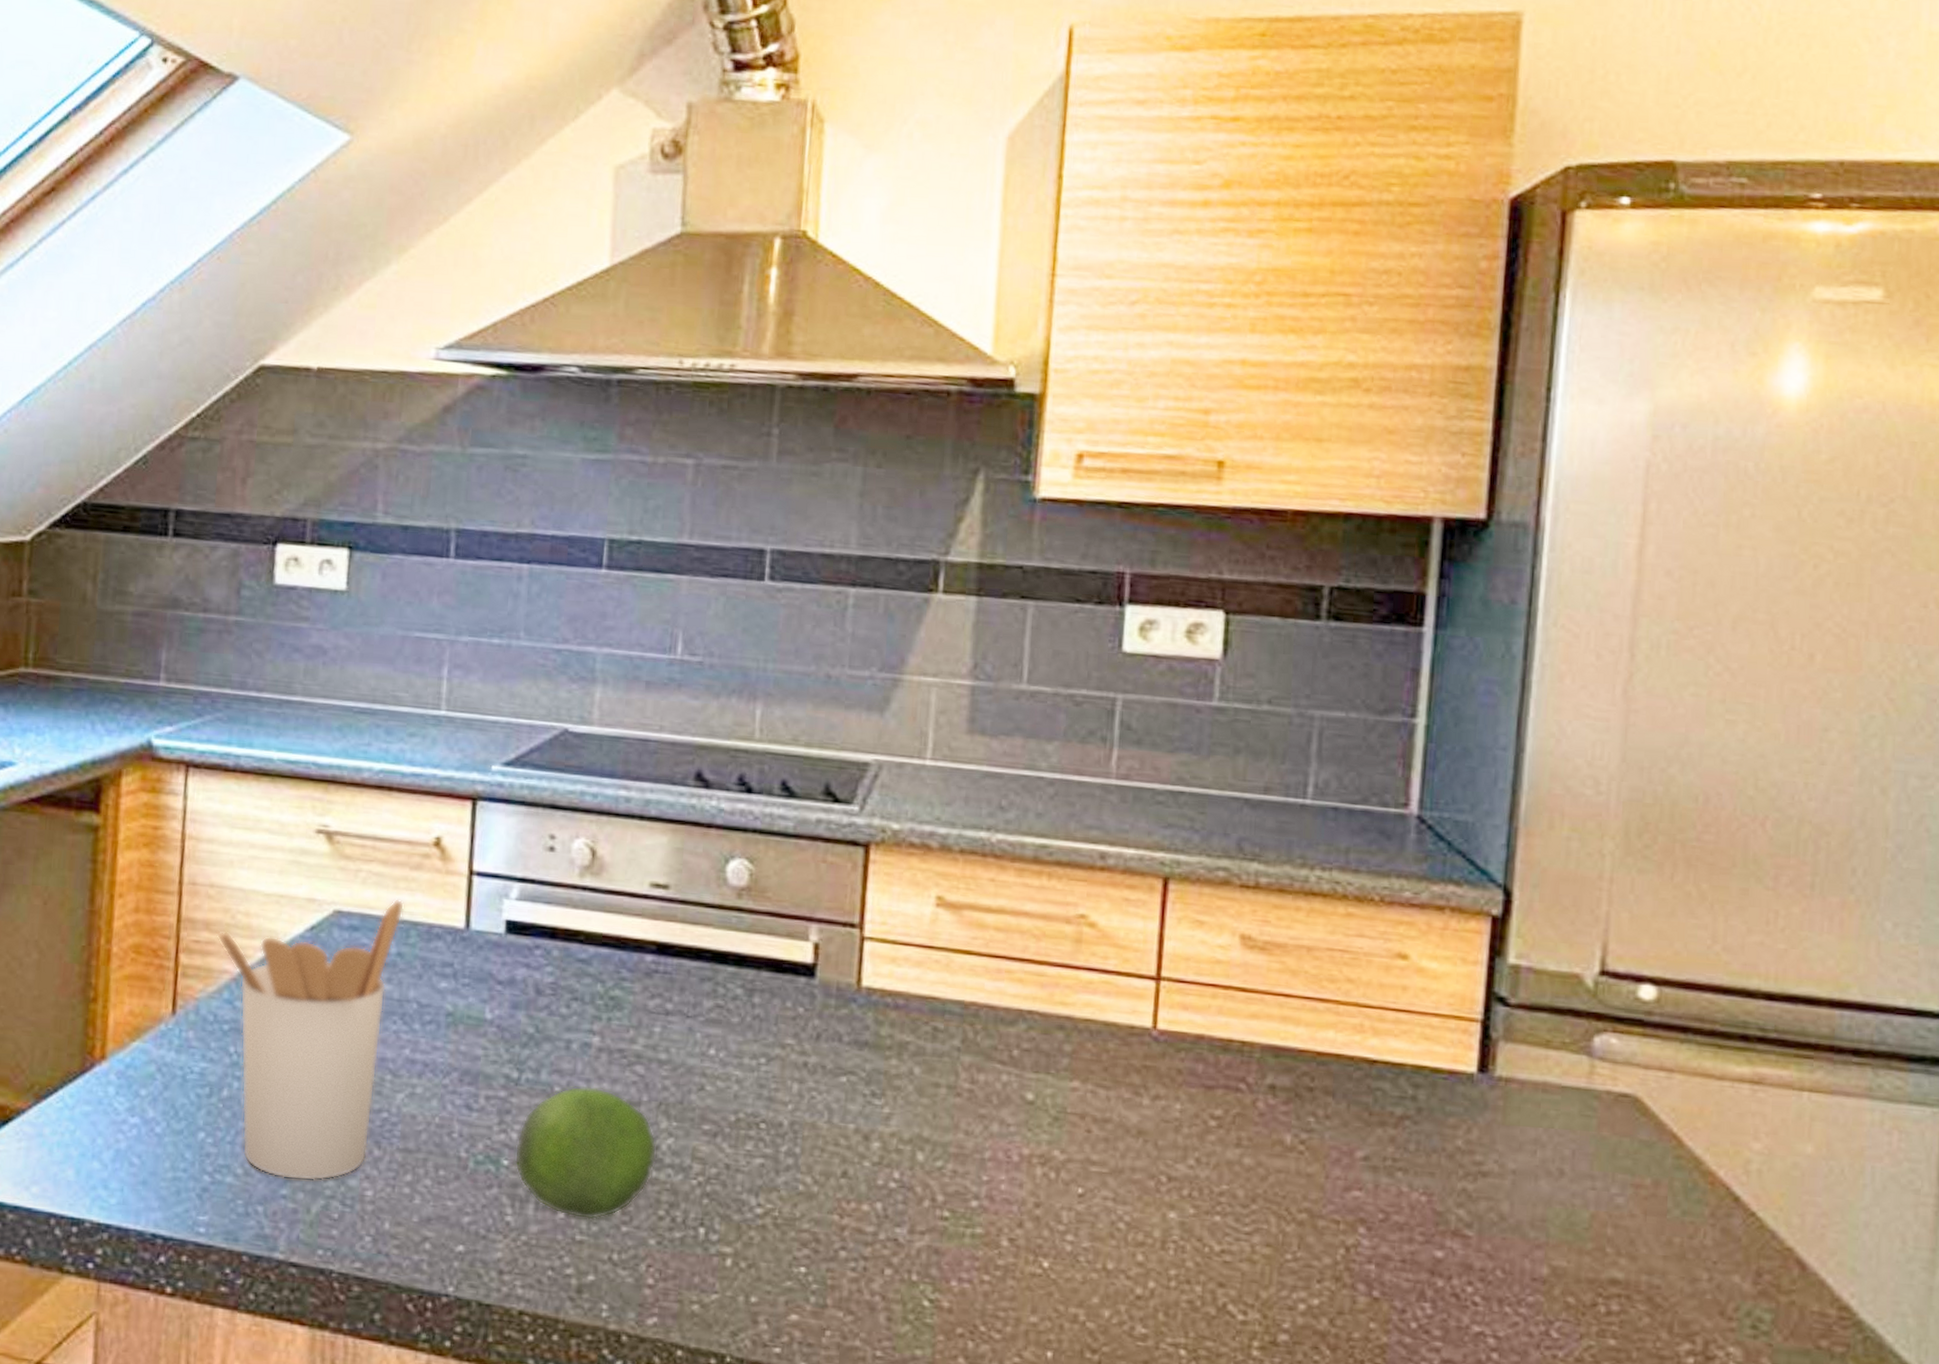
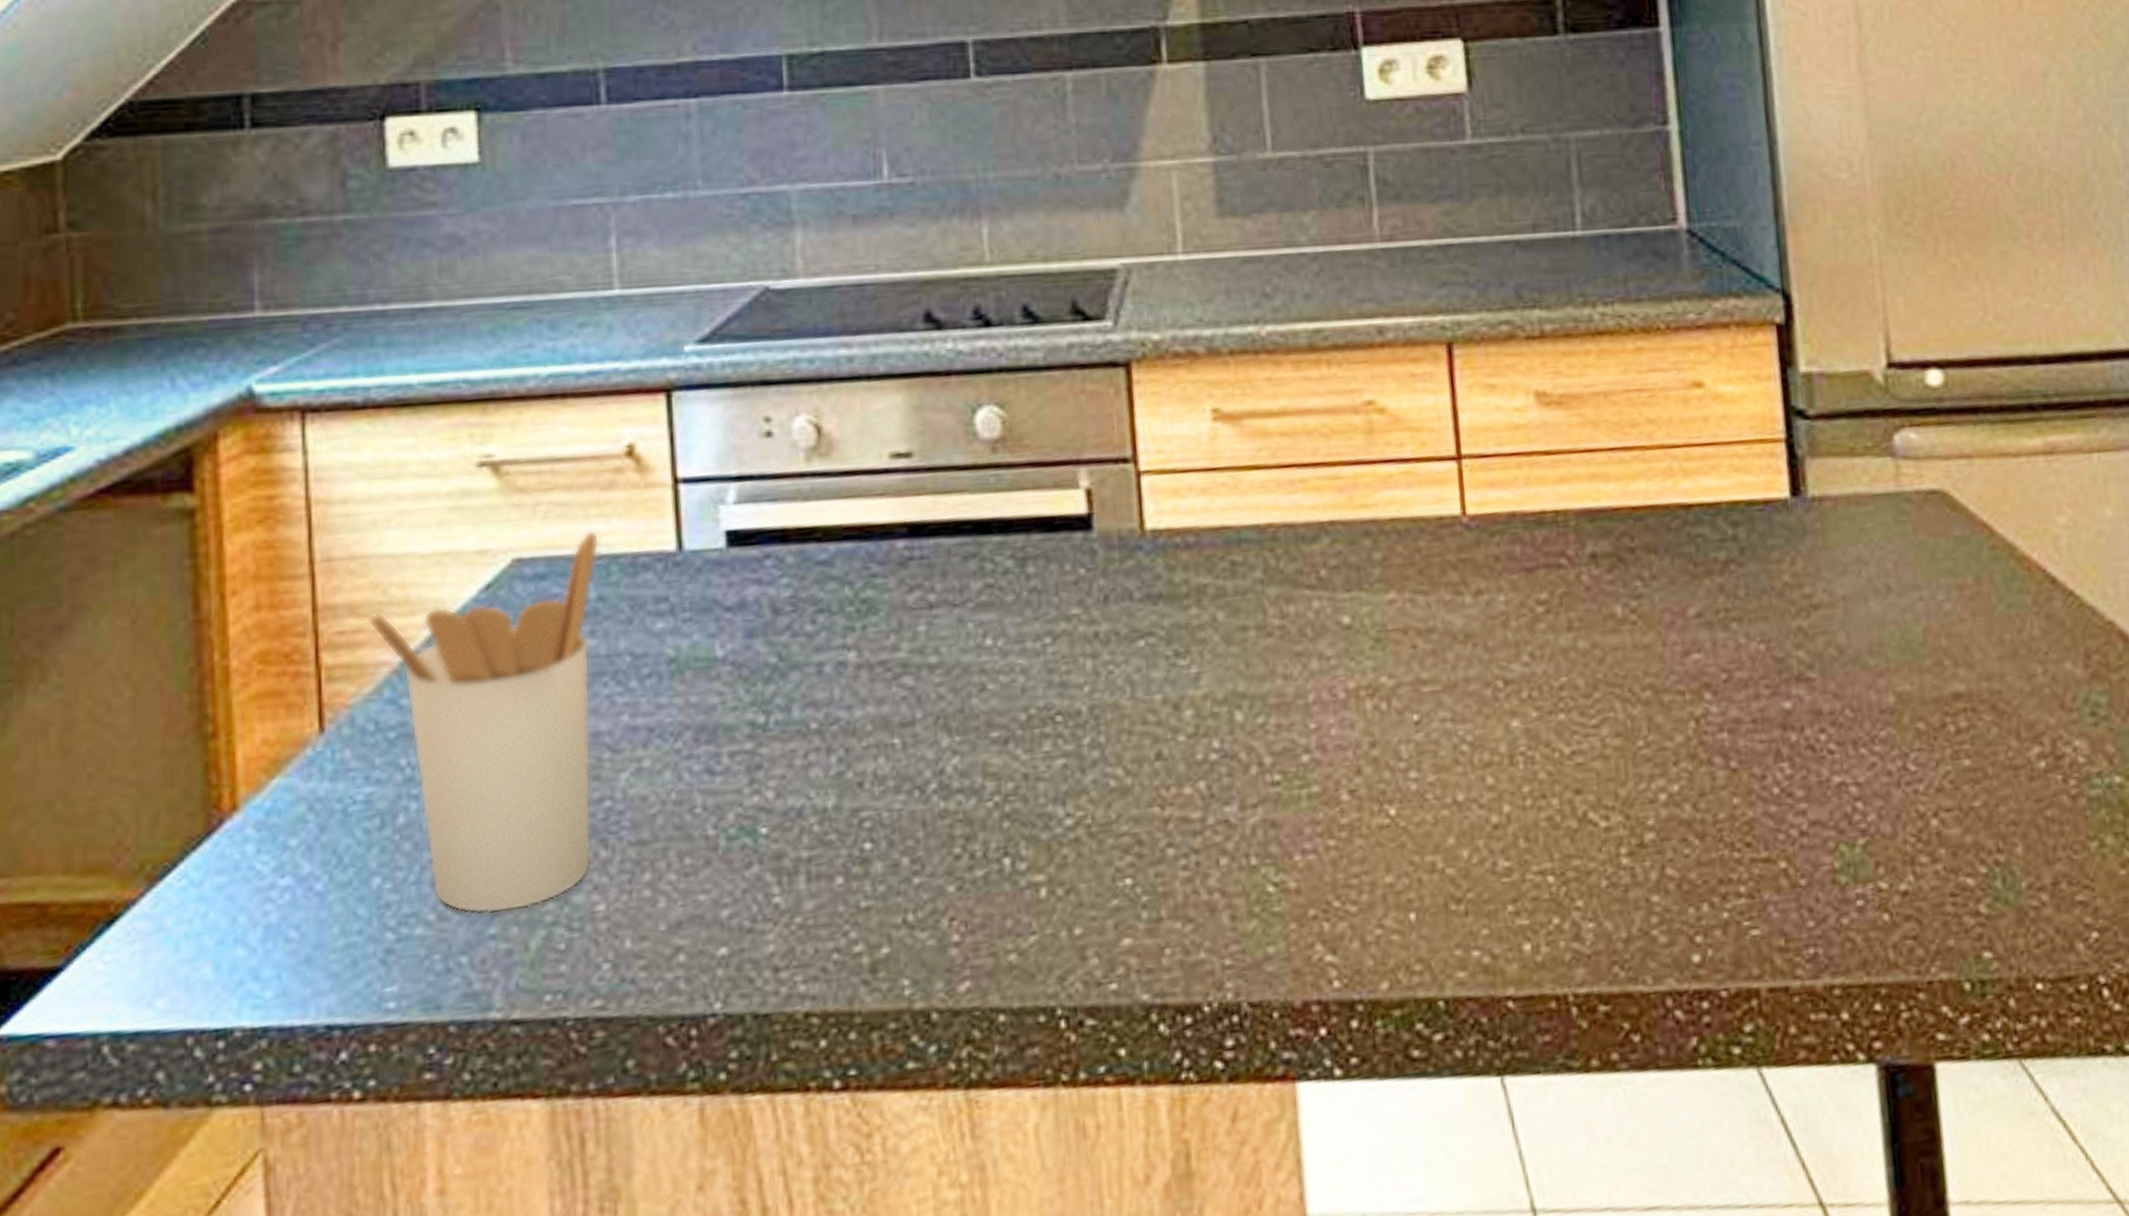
fruit: present [514,1086,657,1220] -> none [773,713,943,881]

